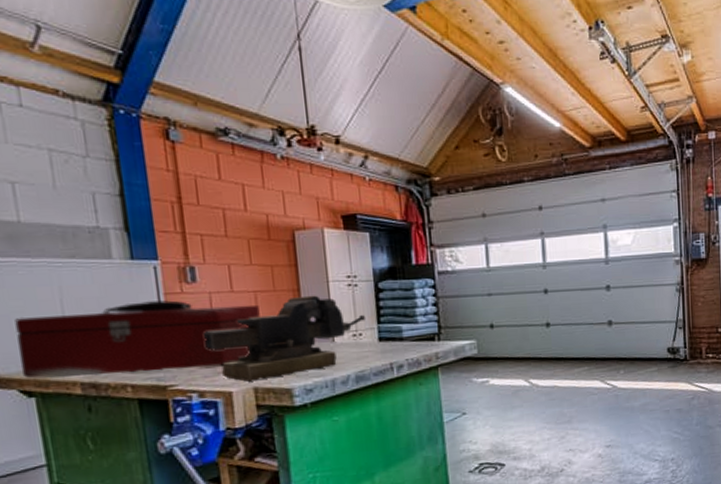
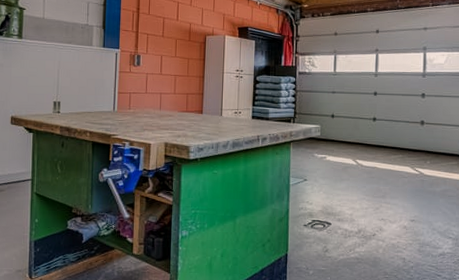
toolbox: present [14,300,260,379] -> none [28,76,176,125]
bench vise: present [202,295,367,382] -> none [138,81,246,138]

